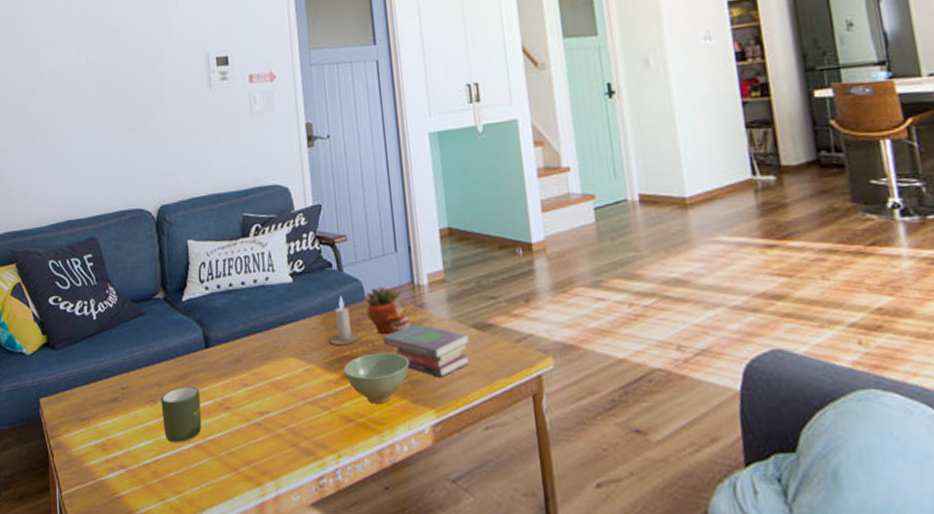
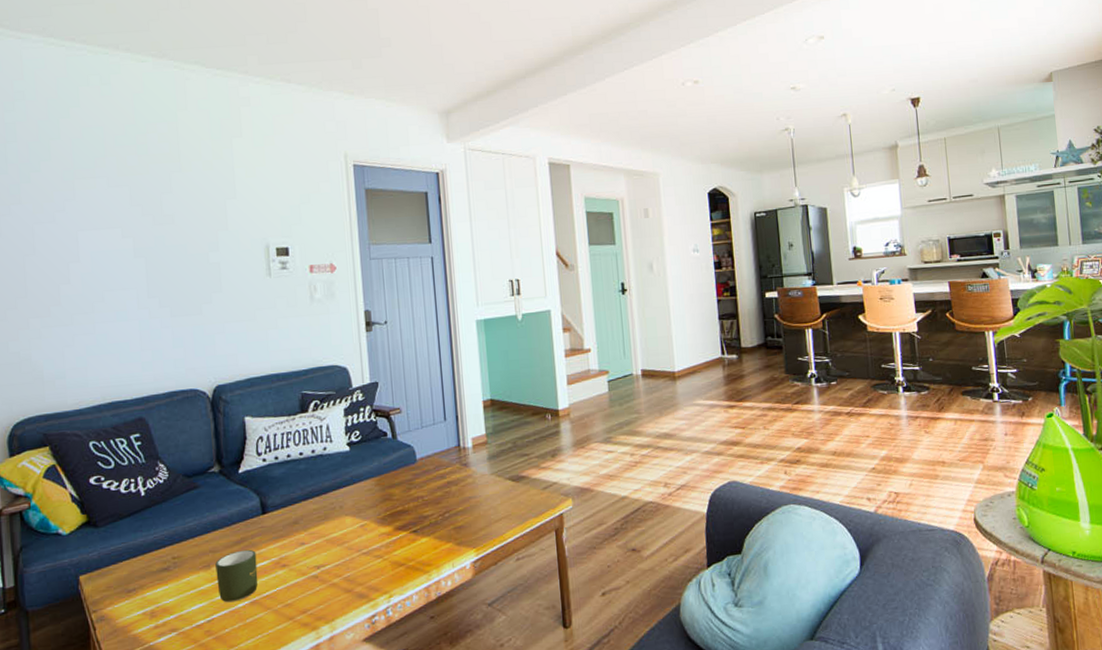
candle: present [329,296,361,346] -> none [383,460,412,503]
bowl: present [343,352,410,404] -> none [396,505,455,549]
succulent planter: present [365,285,412,334] -> none [417,449,457,490]
books: present [382,323,469,377] -> none [431,479,505,523]

